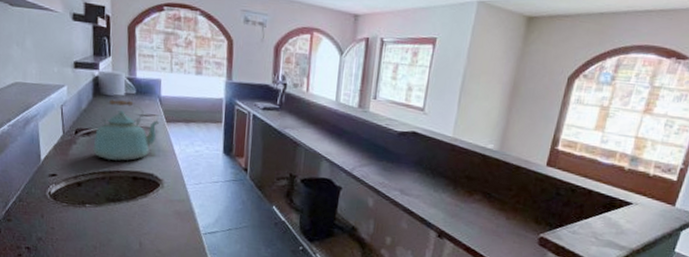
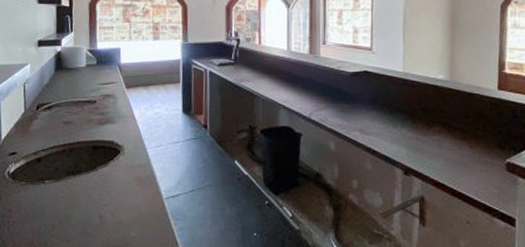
kettle: present [93,99,159,161] -> none [54,71,119,131]

